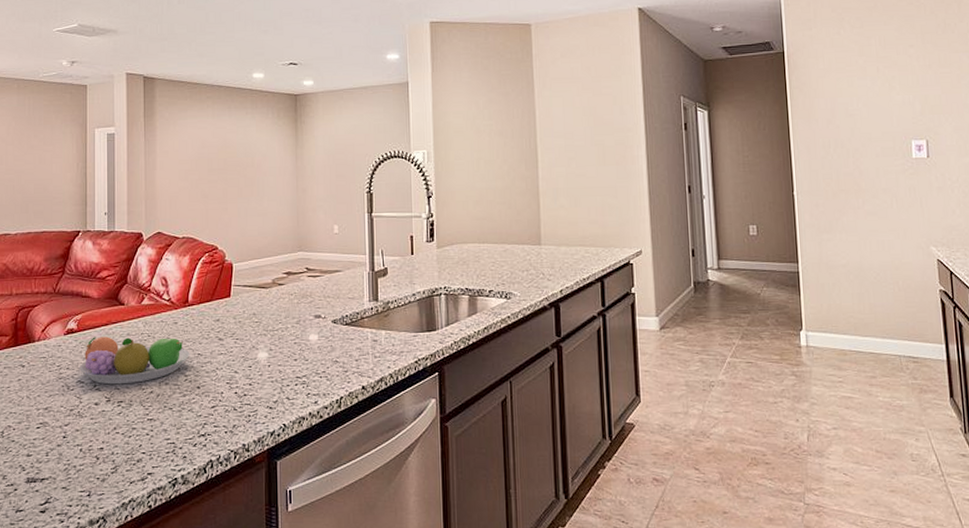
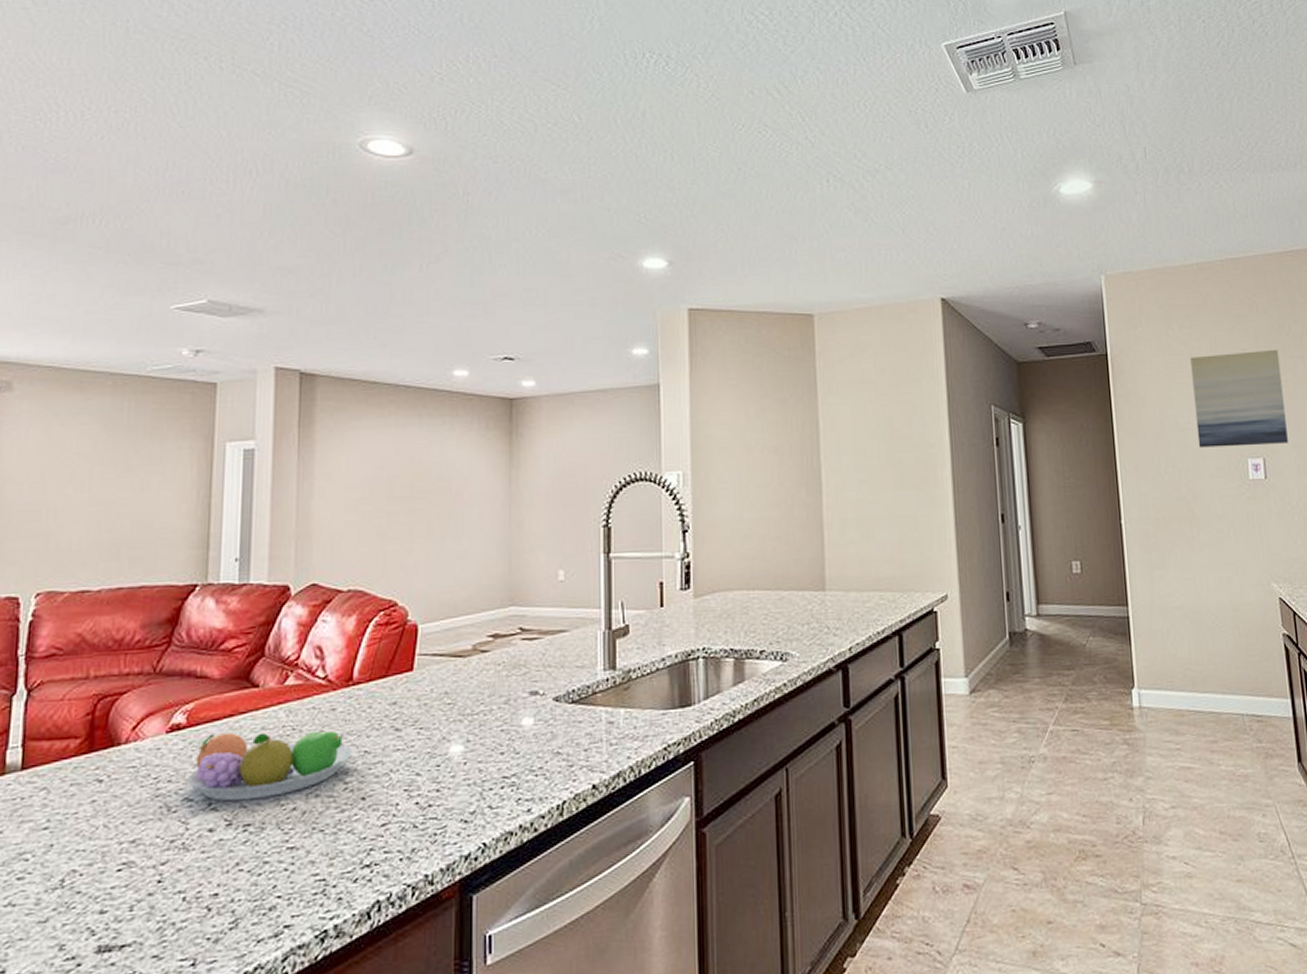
wall art: none [860,45,950,131] -> present [1190,349,1288,448]

